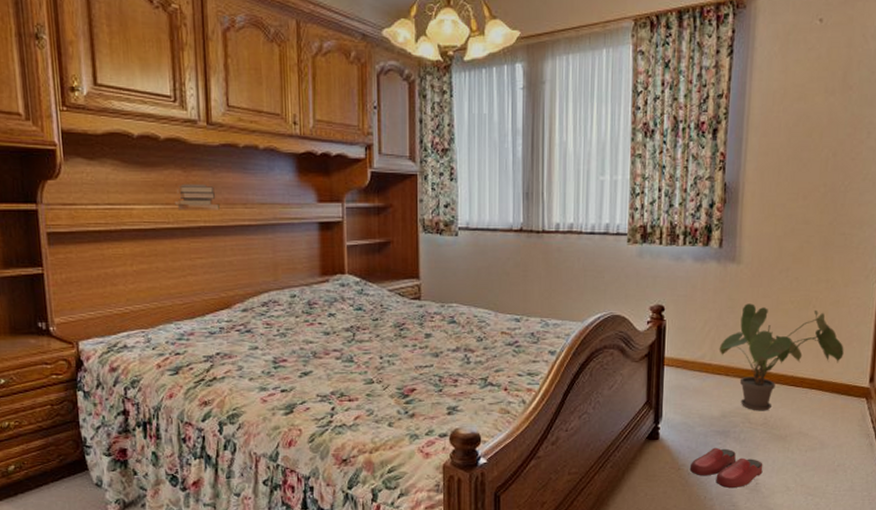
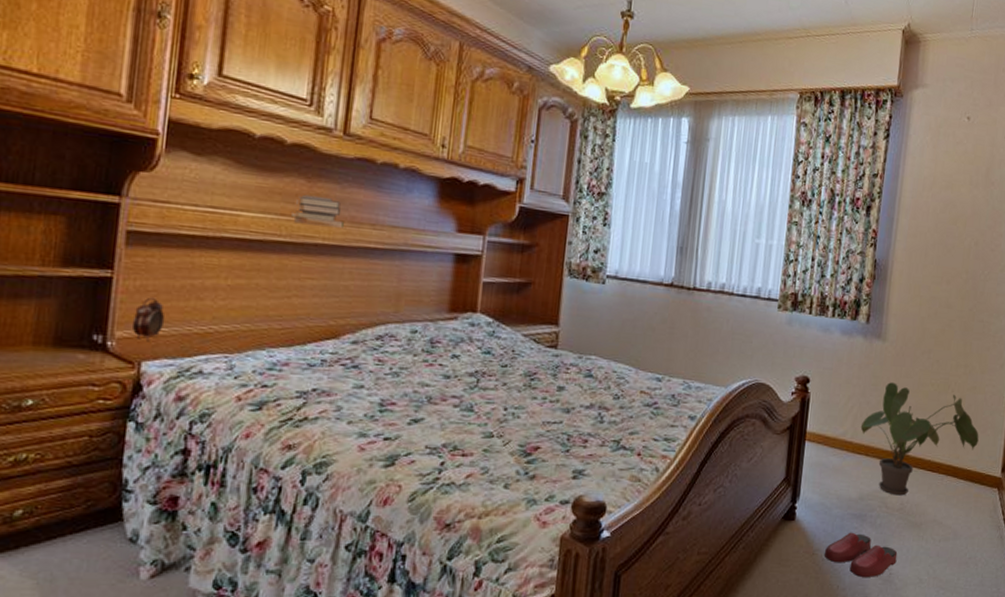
alarm clock: none [65,287,91,324] -> present [131,297,166,340]

